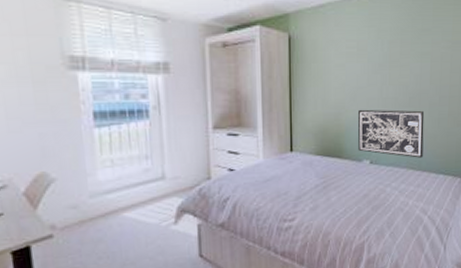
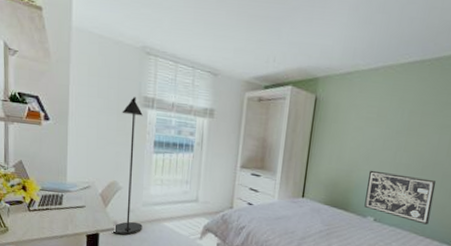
floor lamp: none [39,58,94,242] -> present [111,97,143,235]

